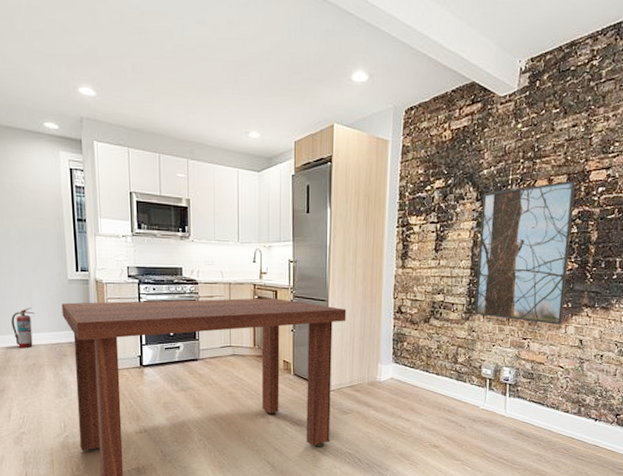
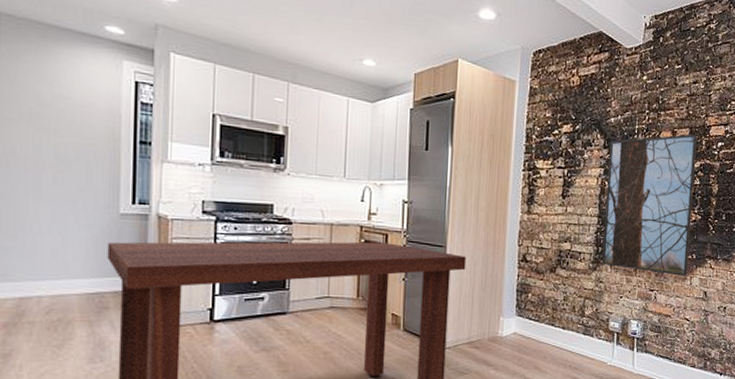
fire extinguisher: present [11,307,35,349] -> none [31,247,67,299]

